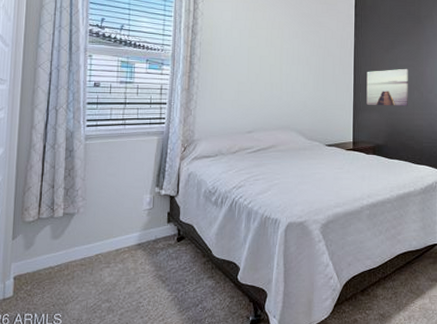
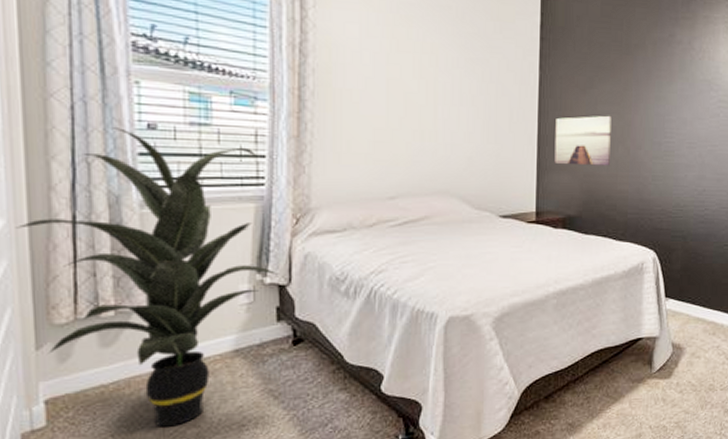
indoor plant: none [9,86,171,301] -> present [15,127,279,427]

